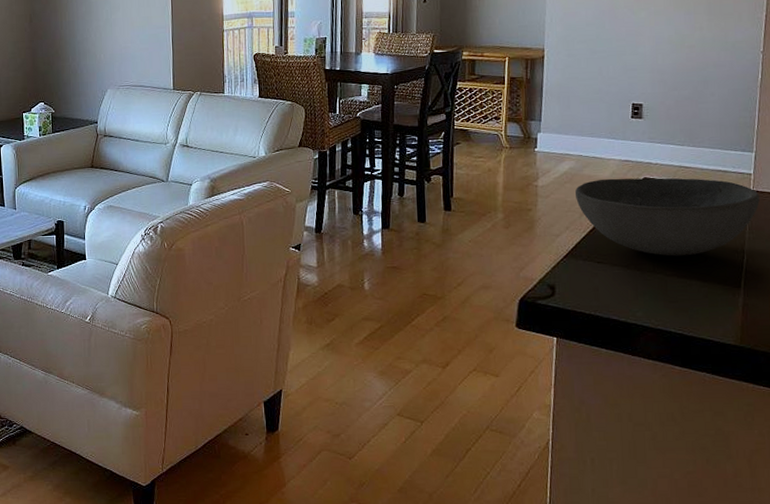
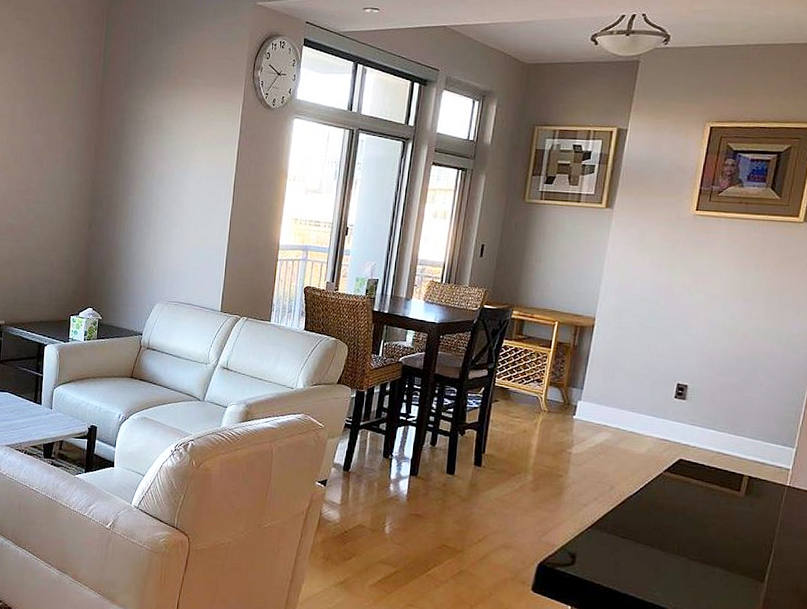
bowl: present [574,177,760,256] -> none [607,454,795,543]

